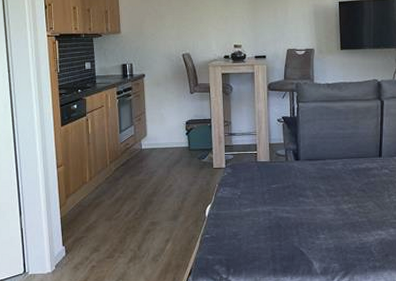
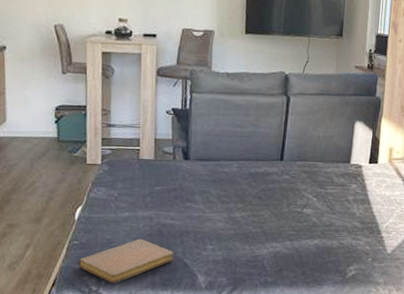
notebook: none [210,231,292,271] -> present [78,238,174,283]

